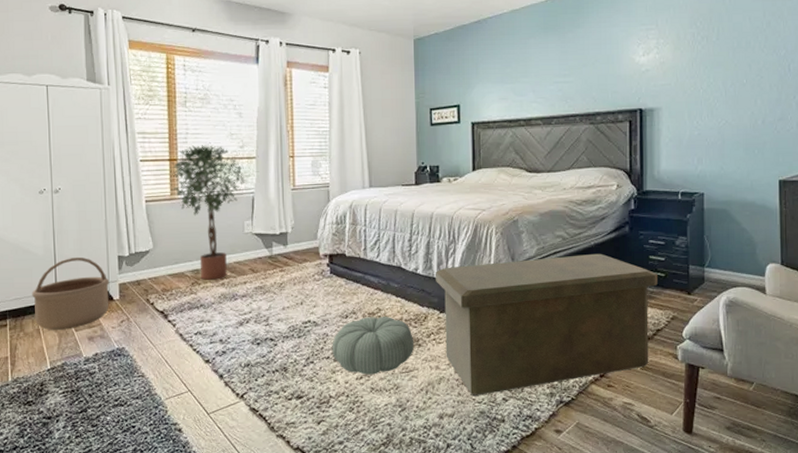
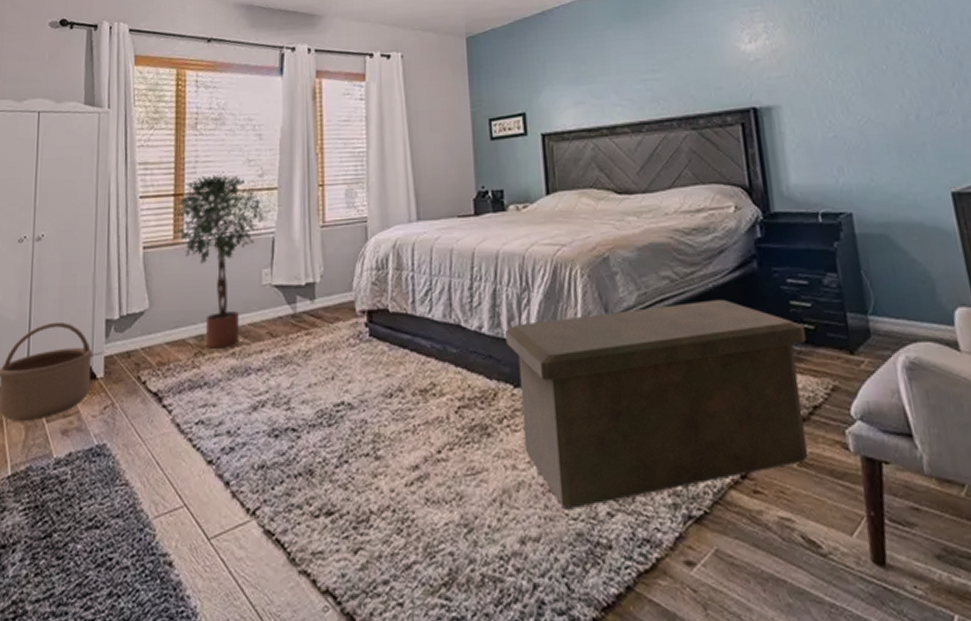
pouf: present [332,317,415,375] -> none [372,394,482,479]

